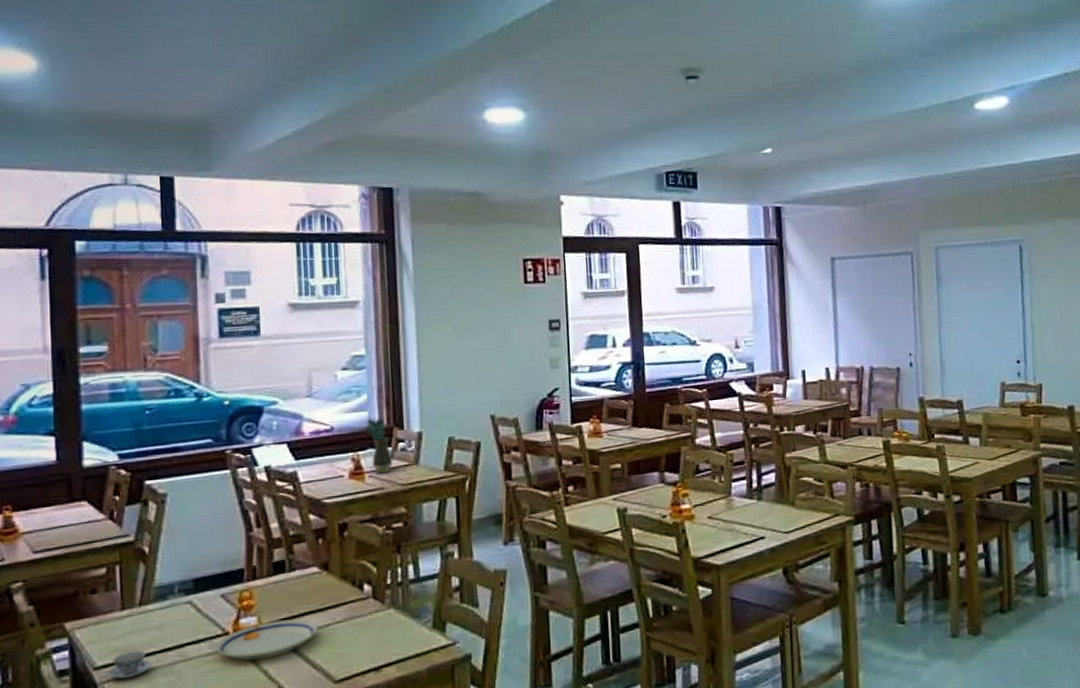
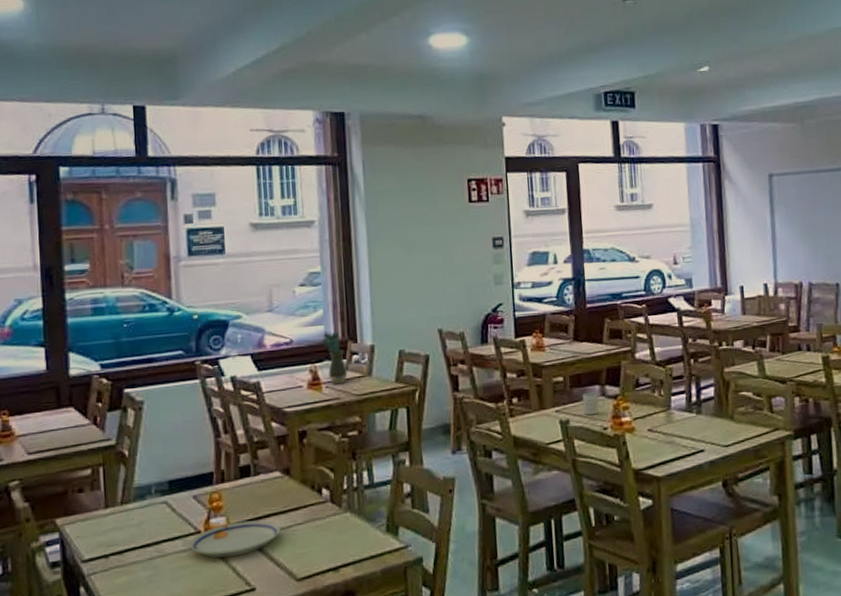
teacup: present [107,650,153,680] -> none [93,545,134,572]
mug: none [640,479,664,503] -> present [582,392,605,416]

